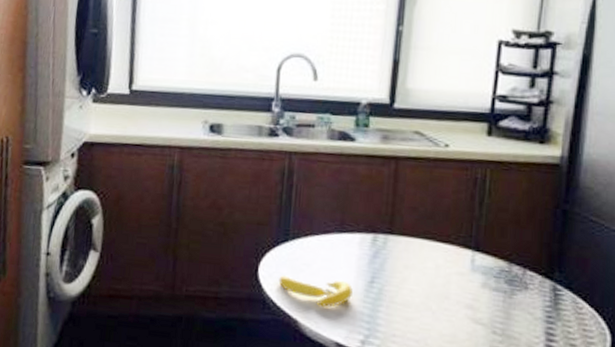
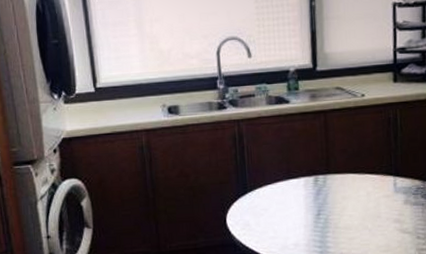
banana: present [278,275,353,307] -> none [244,217,305,241]

